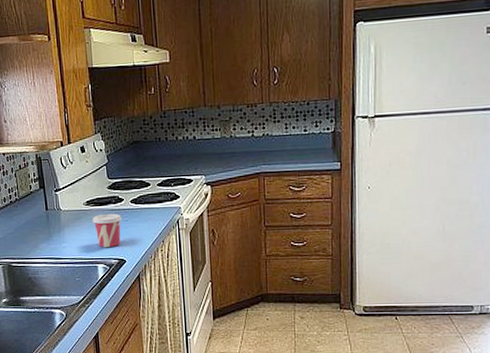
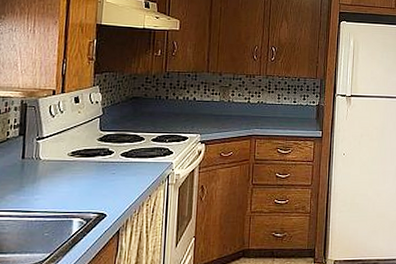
cup: present [91,213,122,248] -> none [74,165,109,201]

